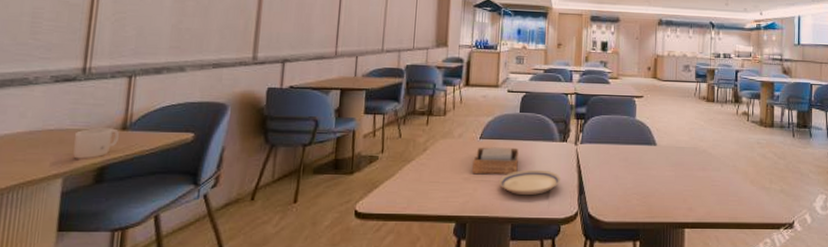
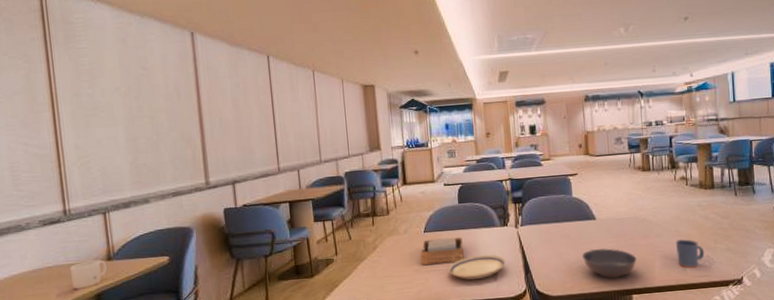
bowl: none [638,175,693,209] -> present [582,248,637,279]
mug: none [731,176,759,206] -> present [675,239,705,268]

